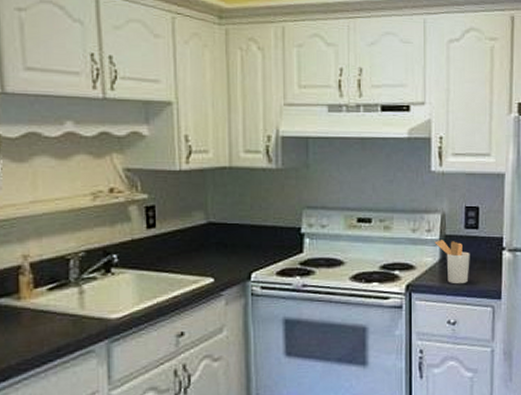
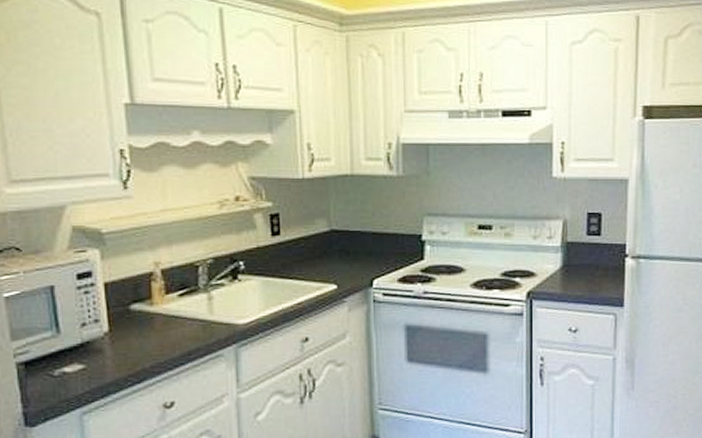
utensil holder: present [434,240,470,285] -> none [556,247,592,292]

